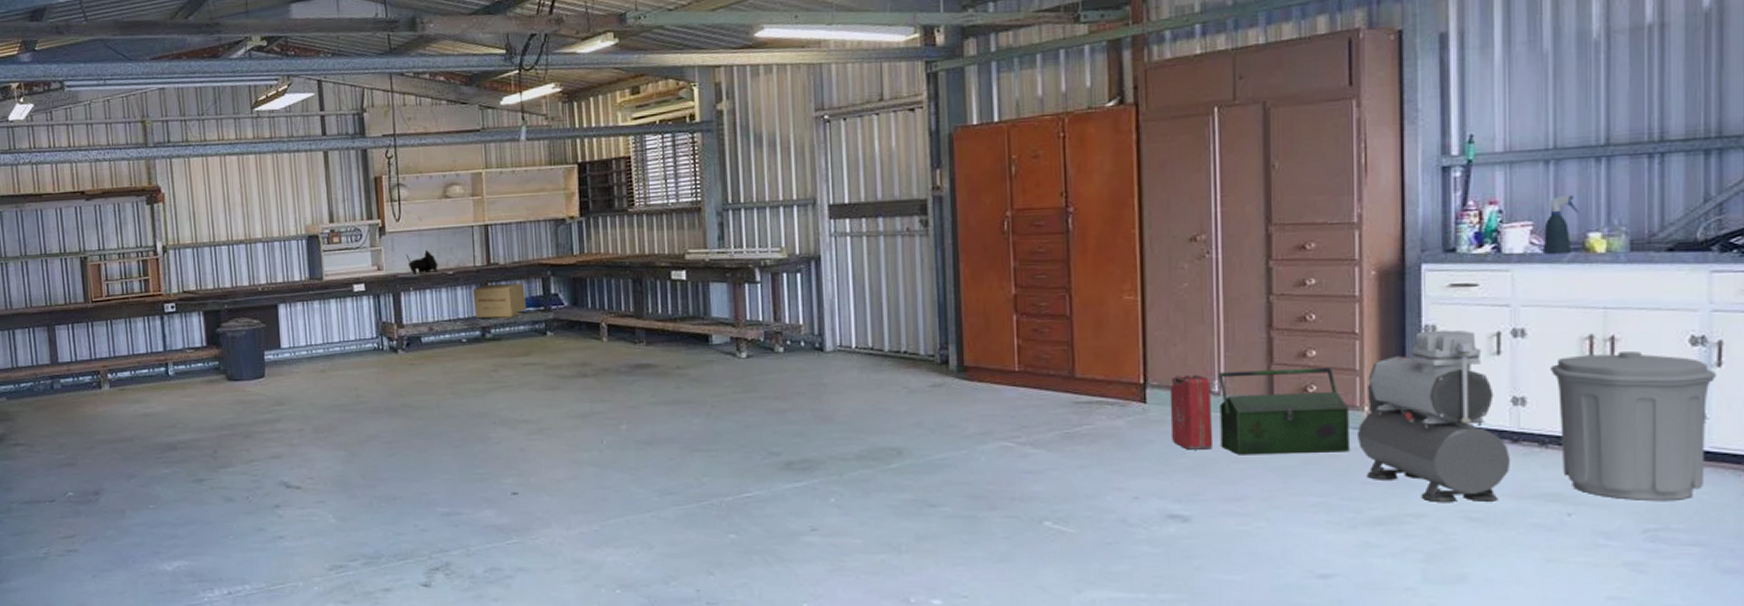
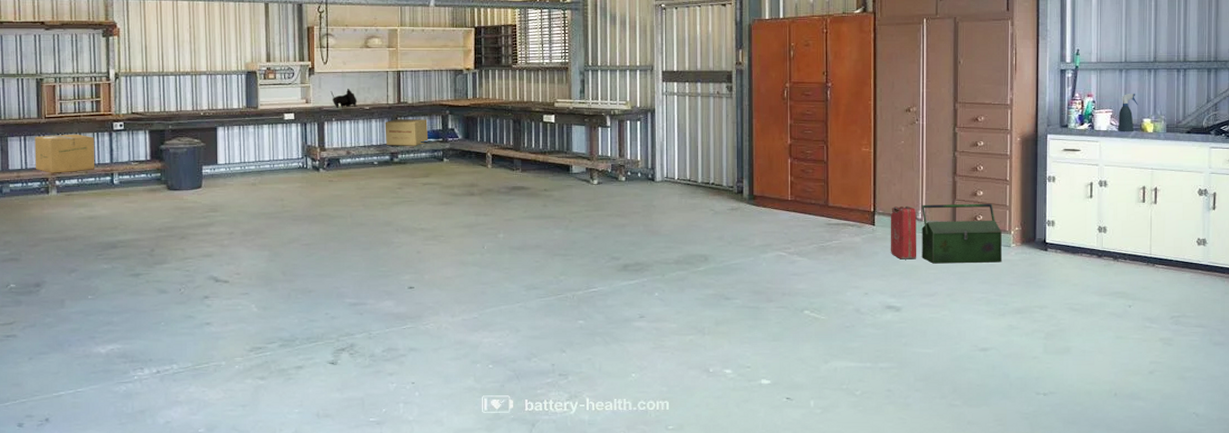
box: none [83,319,147,367] -> present [35,134,94,174]
air compressor: present [1356,330,1509,503] -> none [1006,180,1096,298]
trash can: present [1550,351,1717,500] -> none [1121,198,1213,297]

